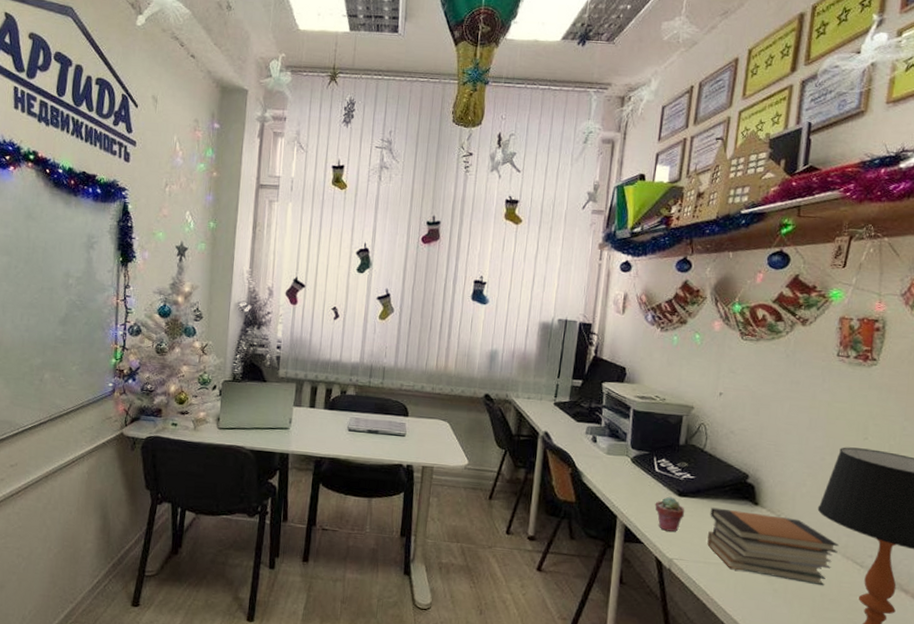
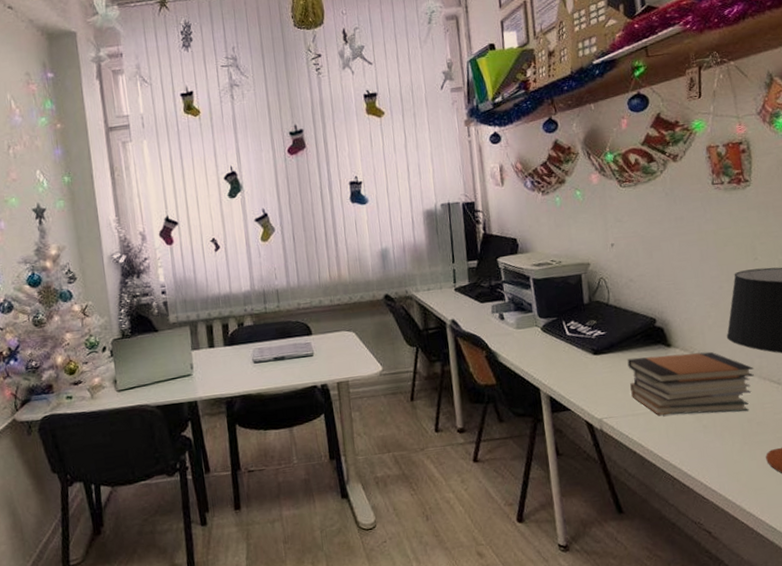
potted succulent: present [655,497,685,532] -> none [573,358,604,392]

